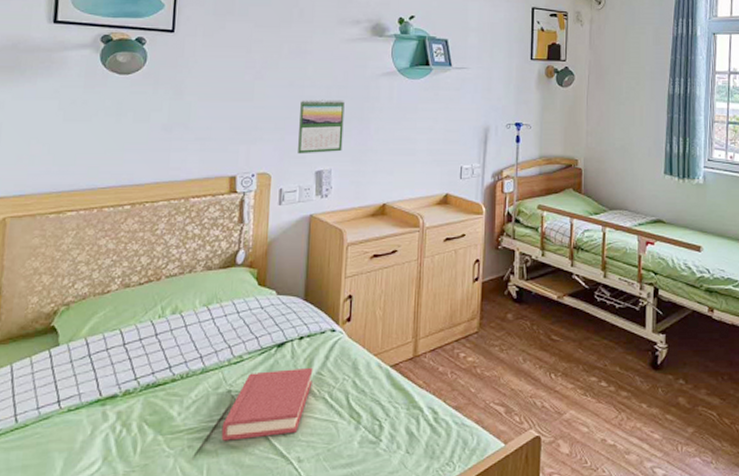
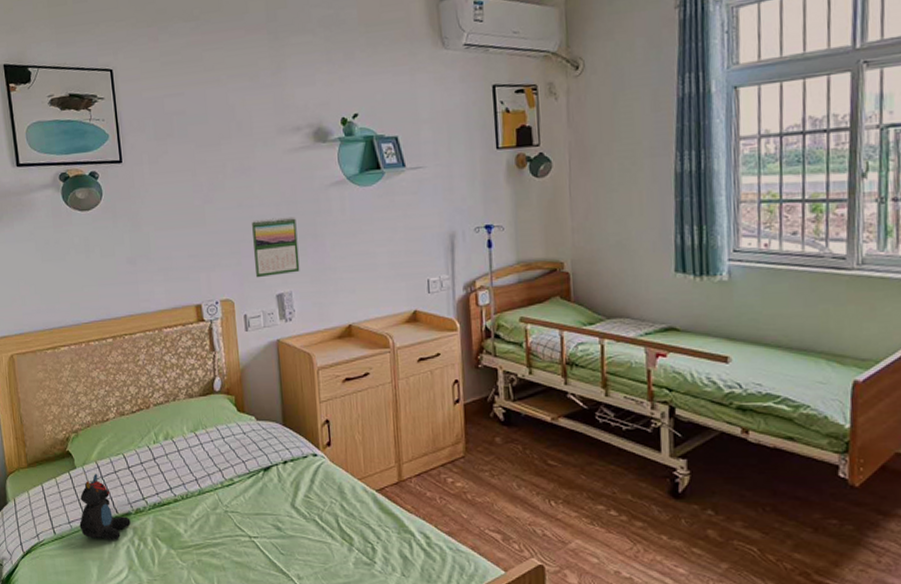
teddy bear: none [50,352,116,428] -> present [79,474,131,540]
hardback book: present [221,367,313,441] -> none [224,490,302,557]

